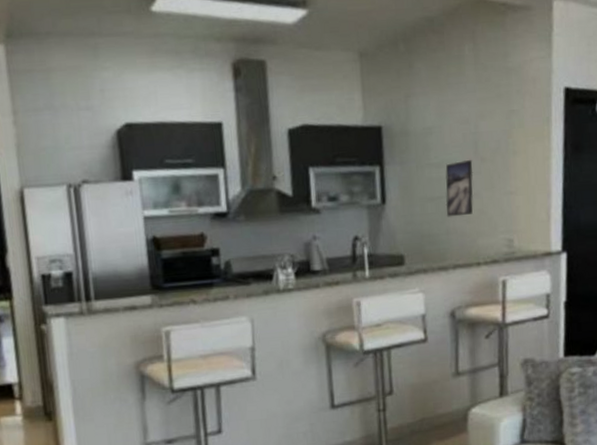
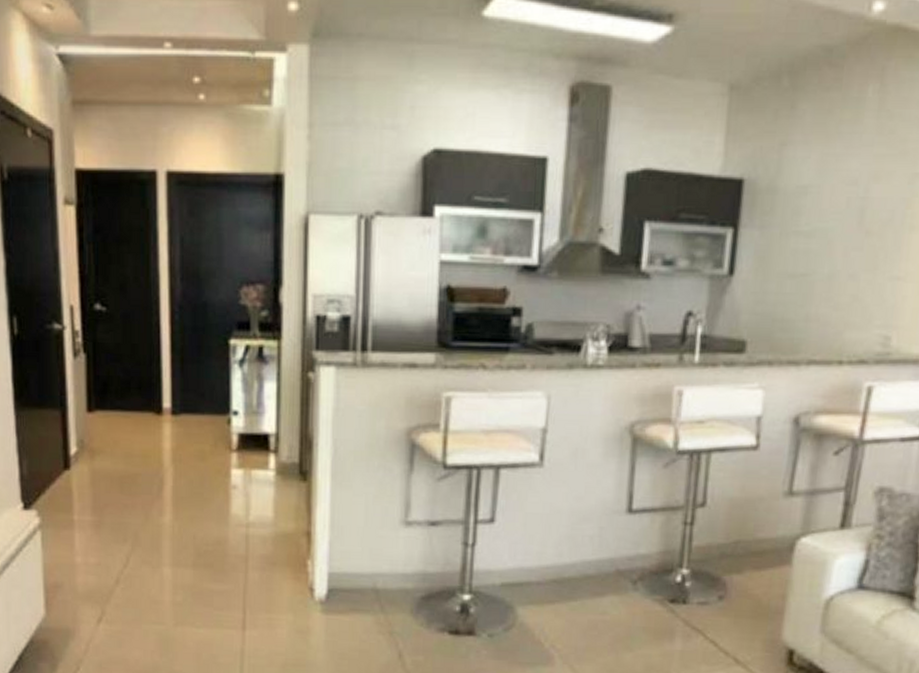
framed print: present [445,160,474,217] -> none [808,231,855,301]

